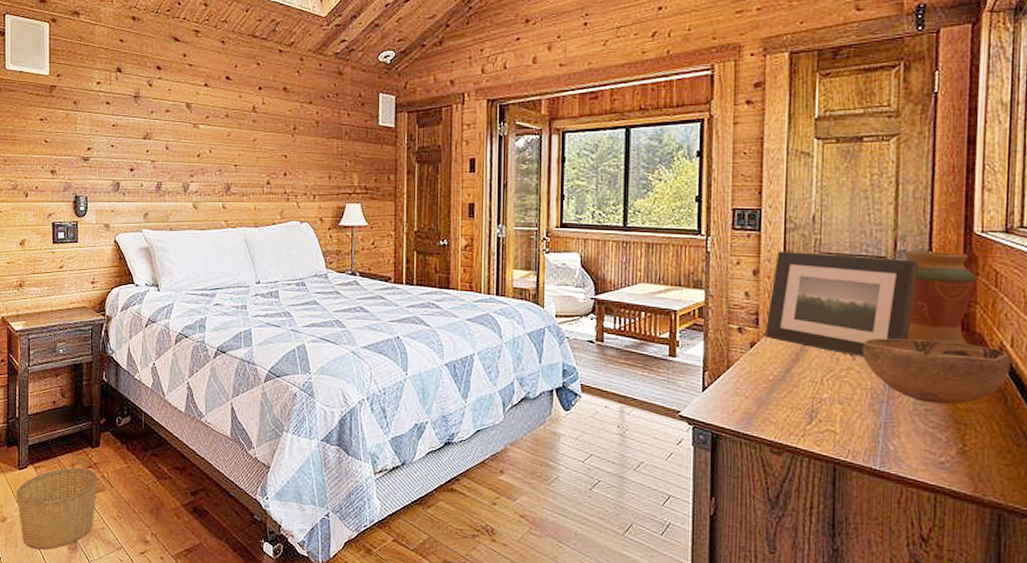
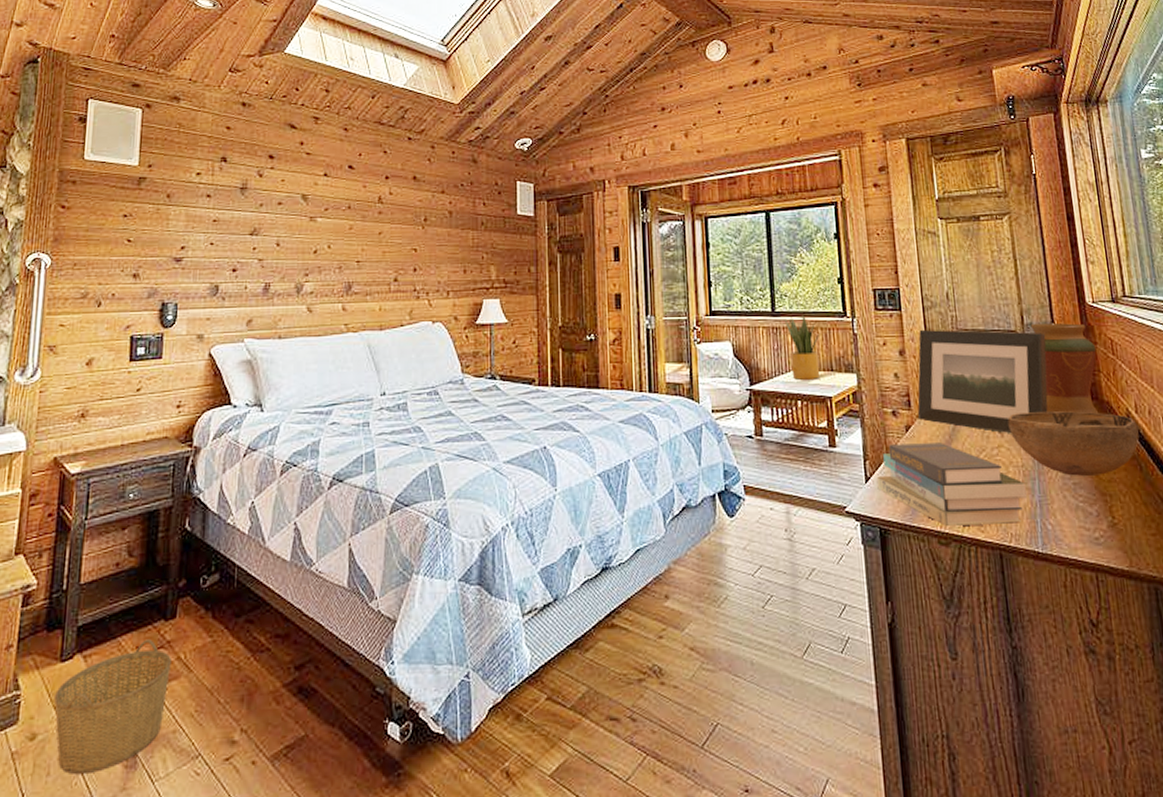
planter: none [635,230,671,293] -> present [784,314,821,380]
books: none [714,358,871,441] -> present [876,443,1027,528]

